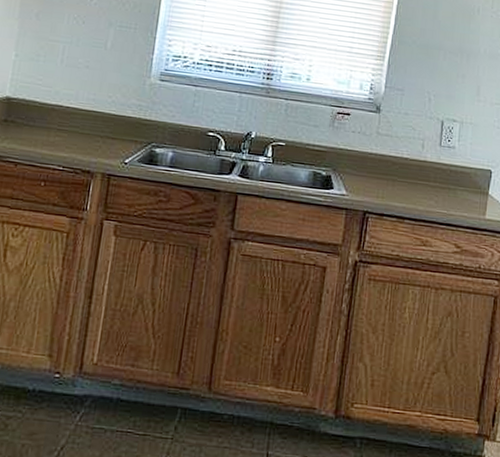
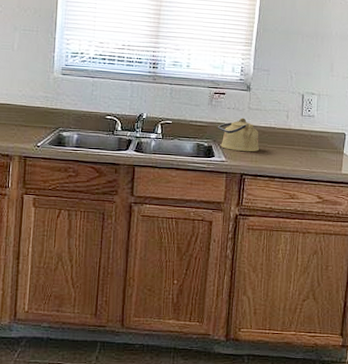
kettle: none [338,144,388,186] -> present [217,117,260,152]

